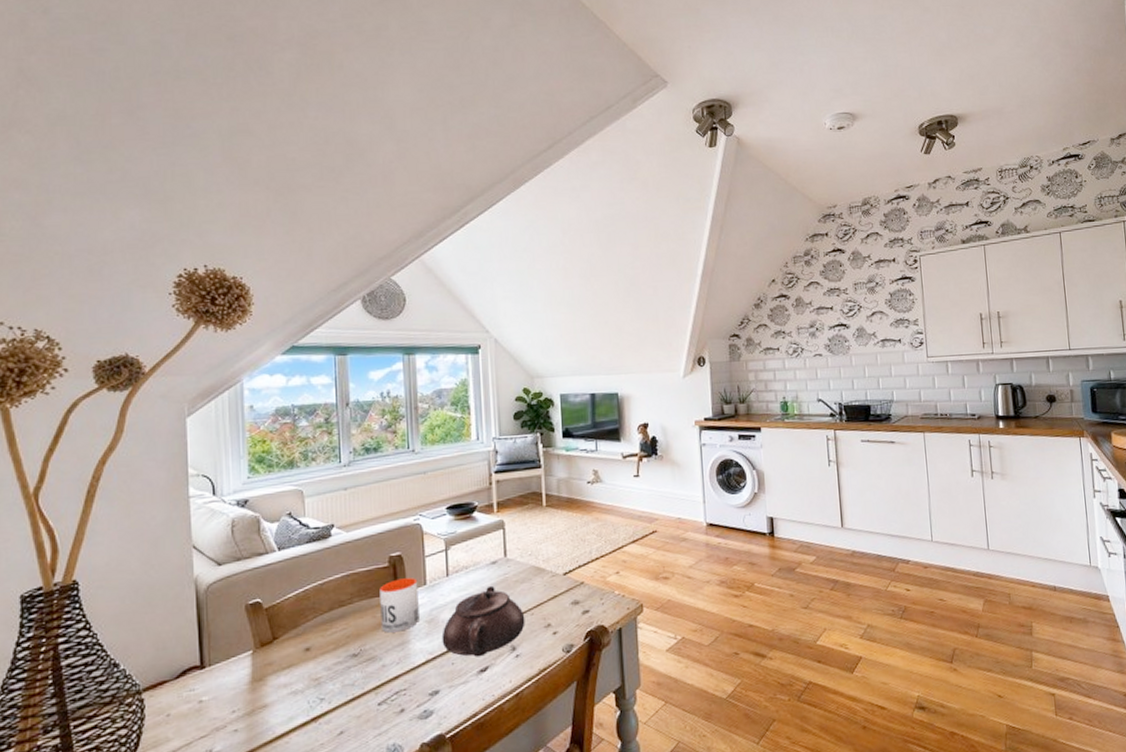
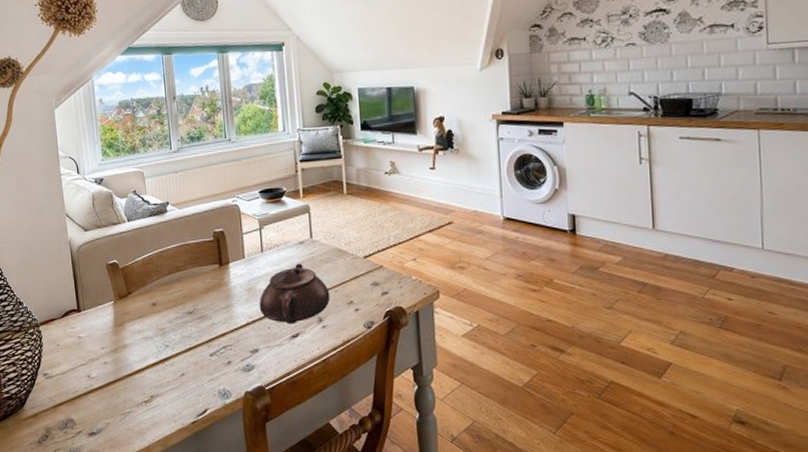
mug: present [380,577,419,633] -> none [207,251,240,297]

